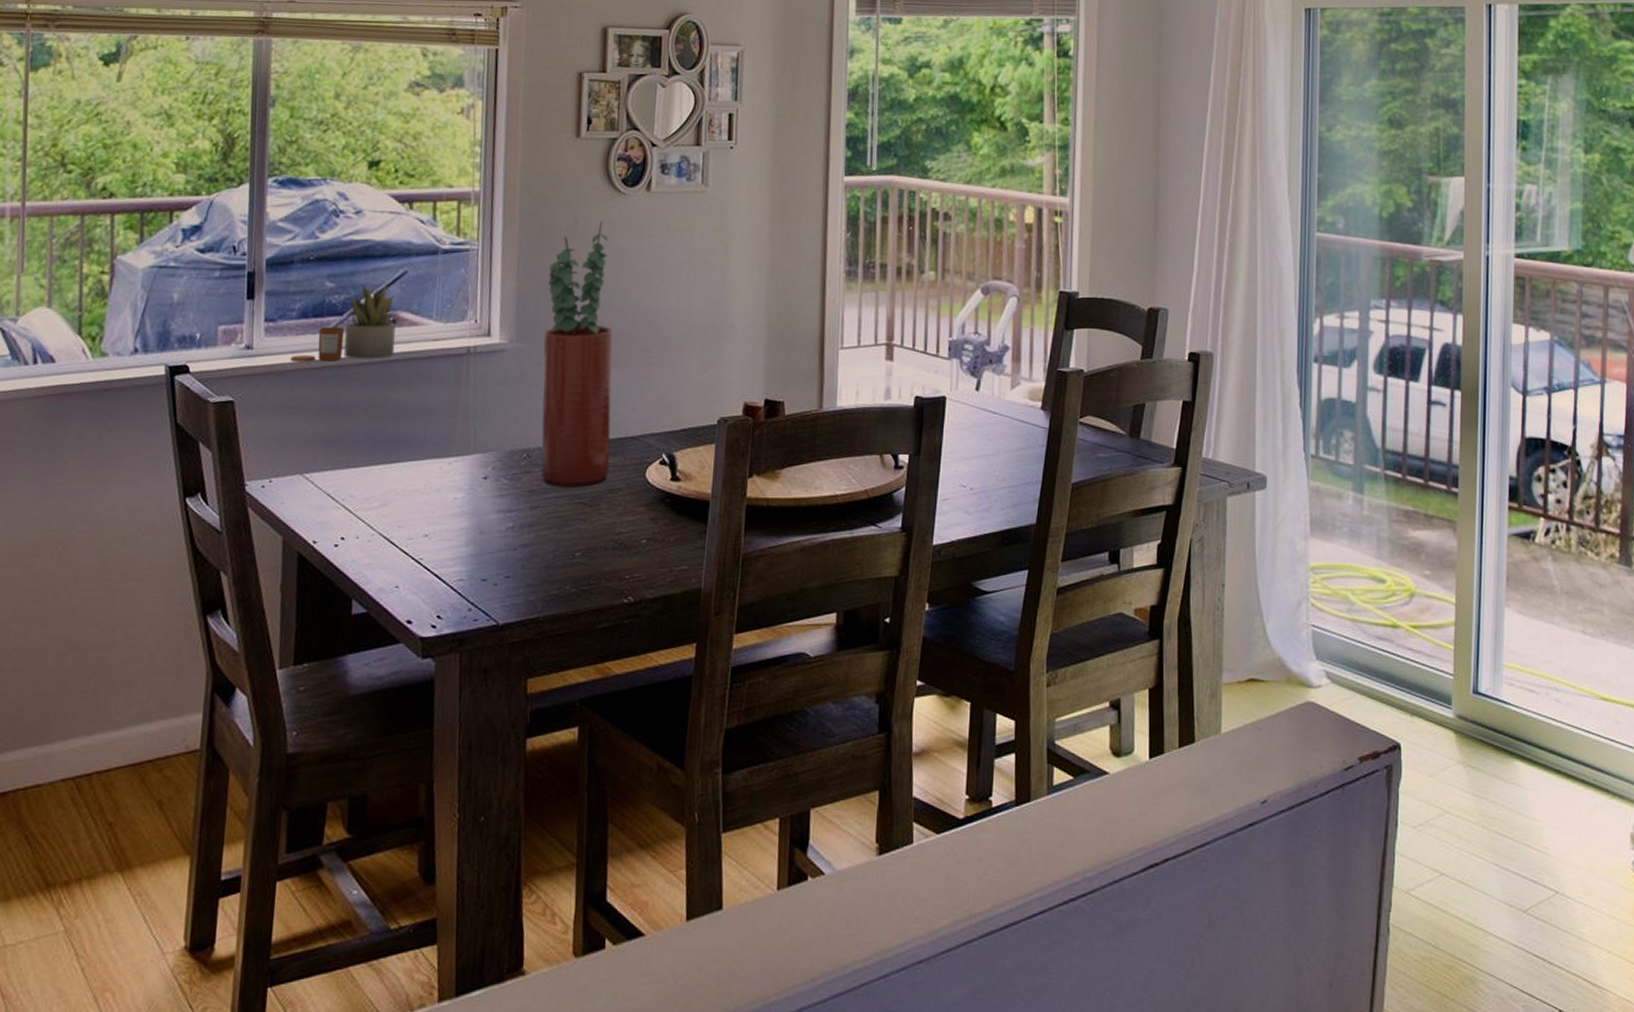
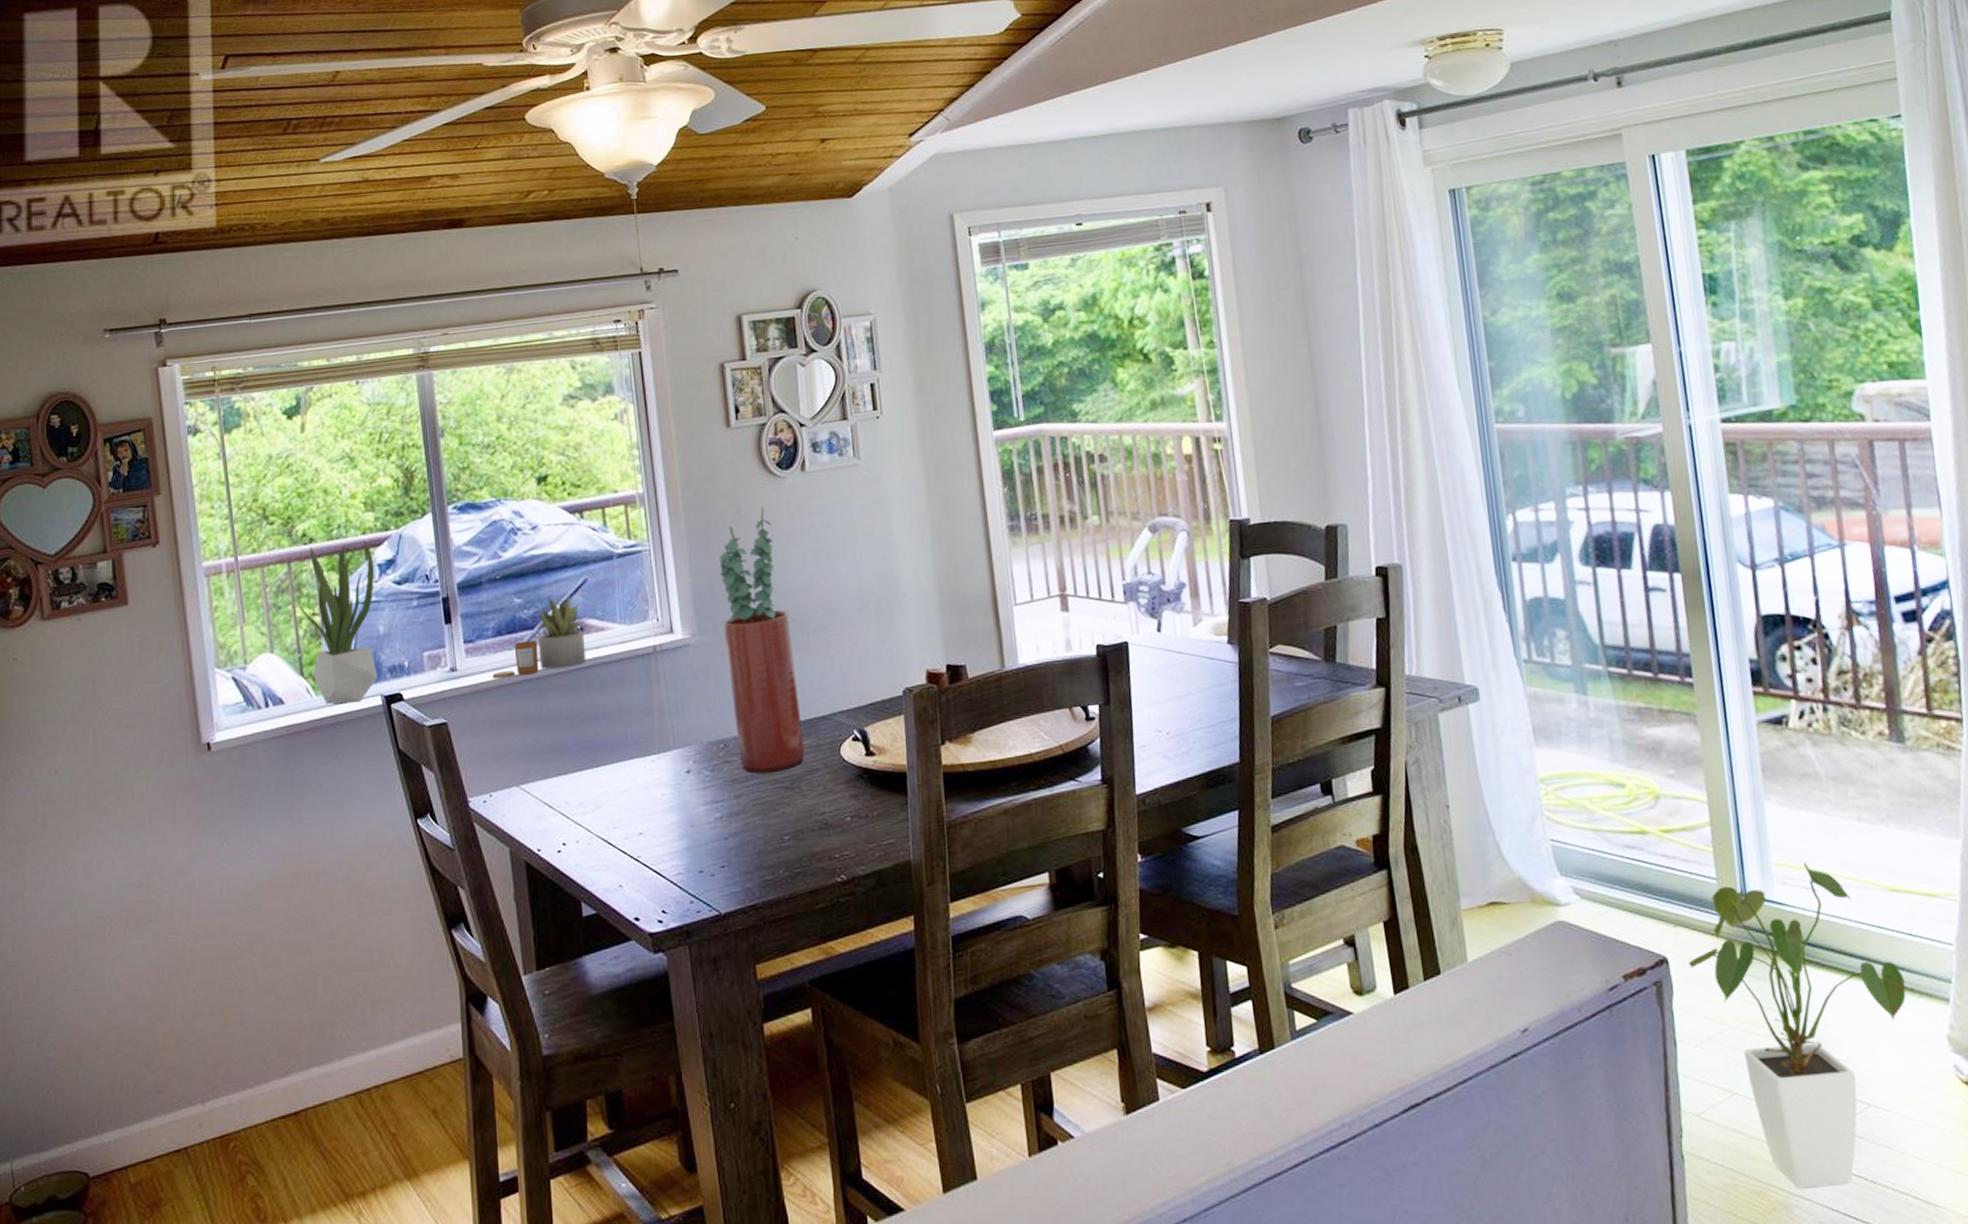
potted plant: none [87,201,178,370] -> present [299,540,378,705]
house plant: none [1417,666,1603,965] -> present [1688,861,1906,1189]

